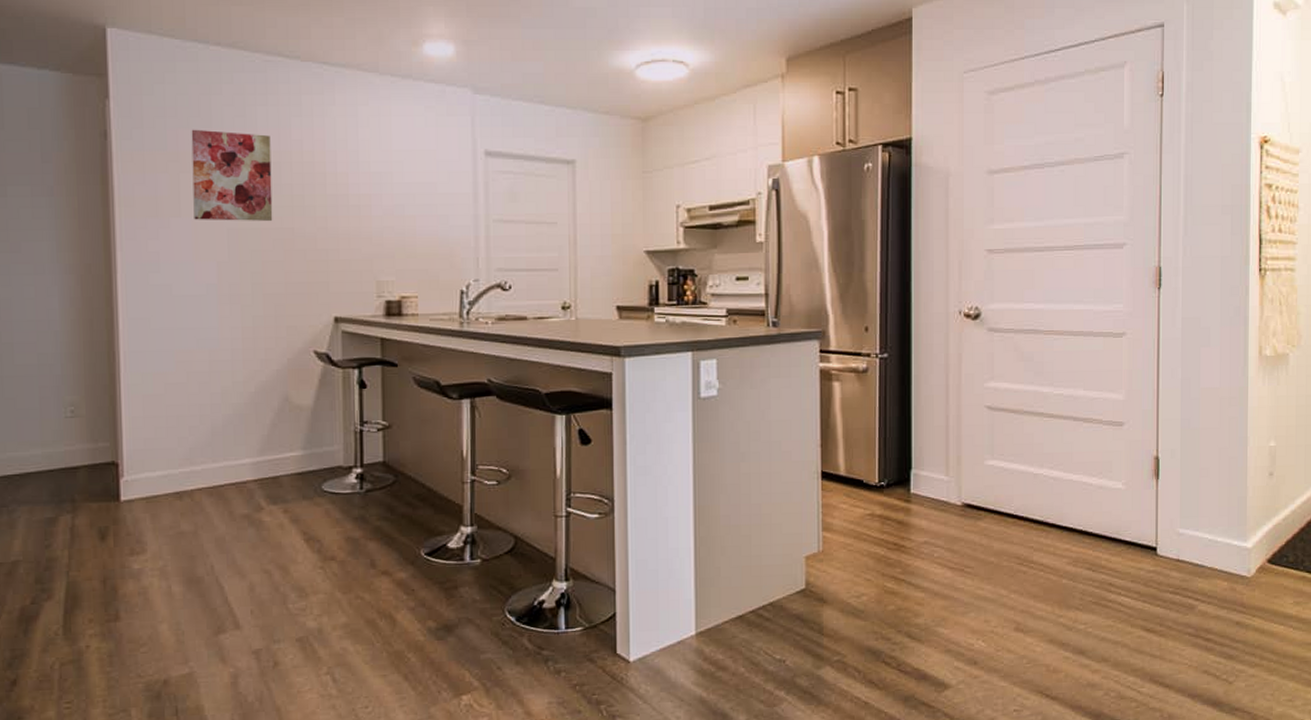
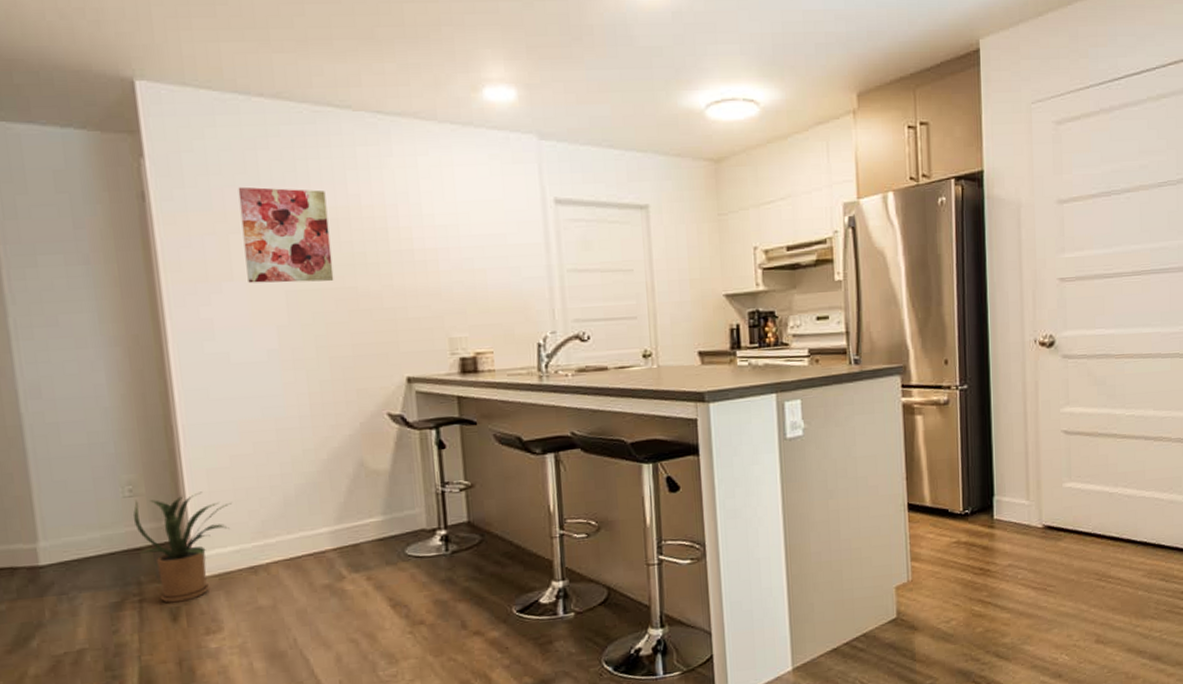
house plant: none [73,416,163,522] -> present [133,491,232,603]

